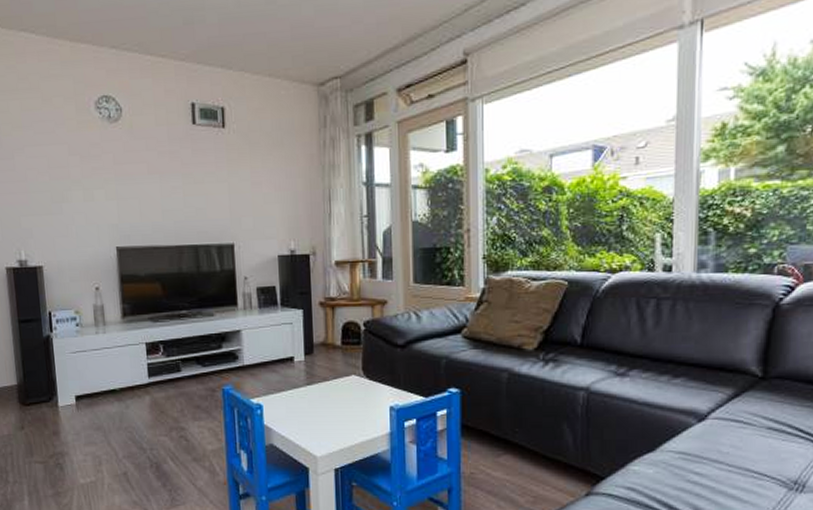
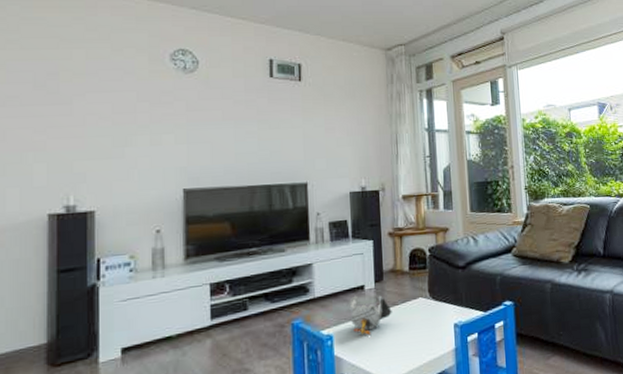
corkscrew: none [275,367,323,409] -> present [346,295,392,336]

